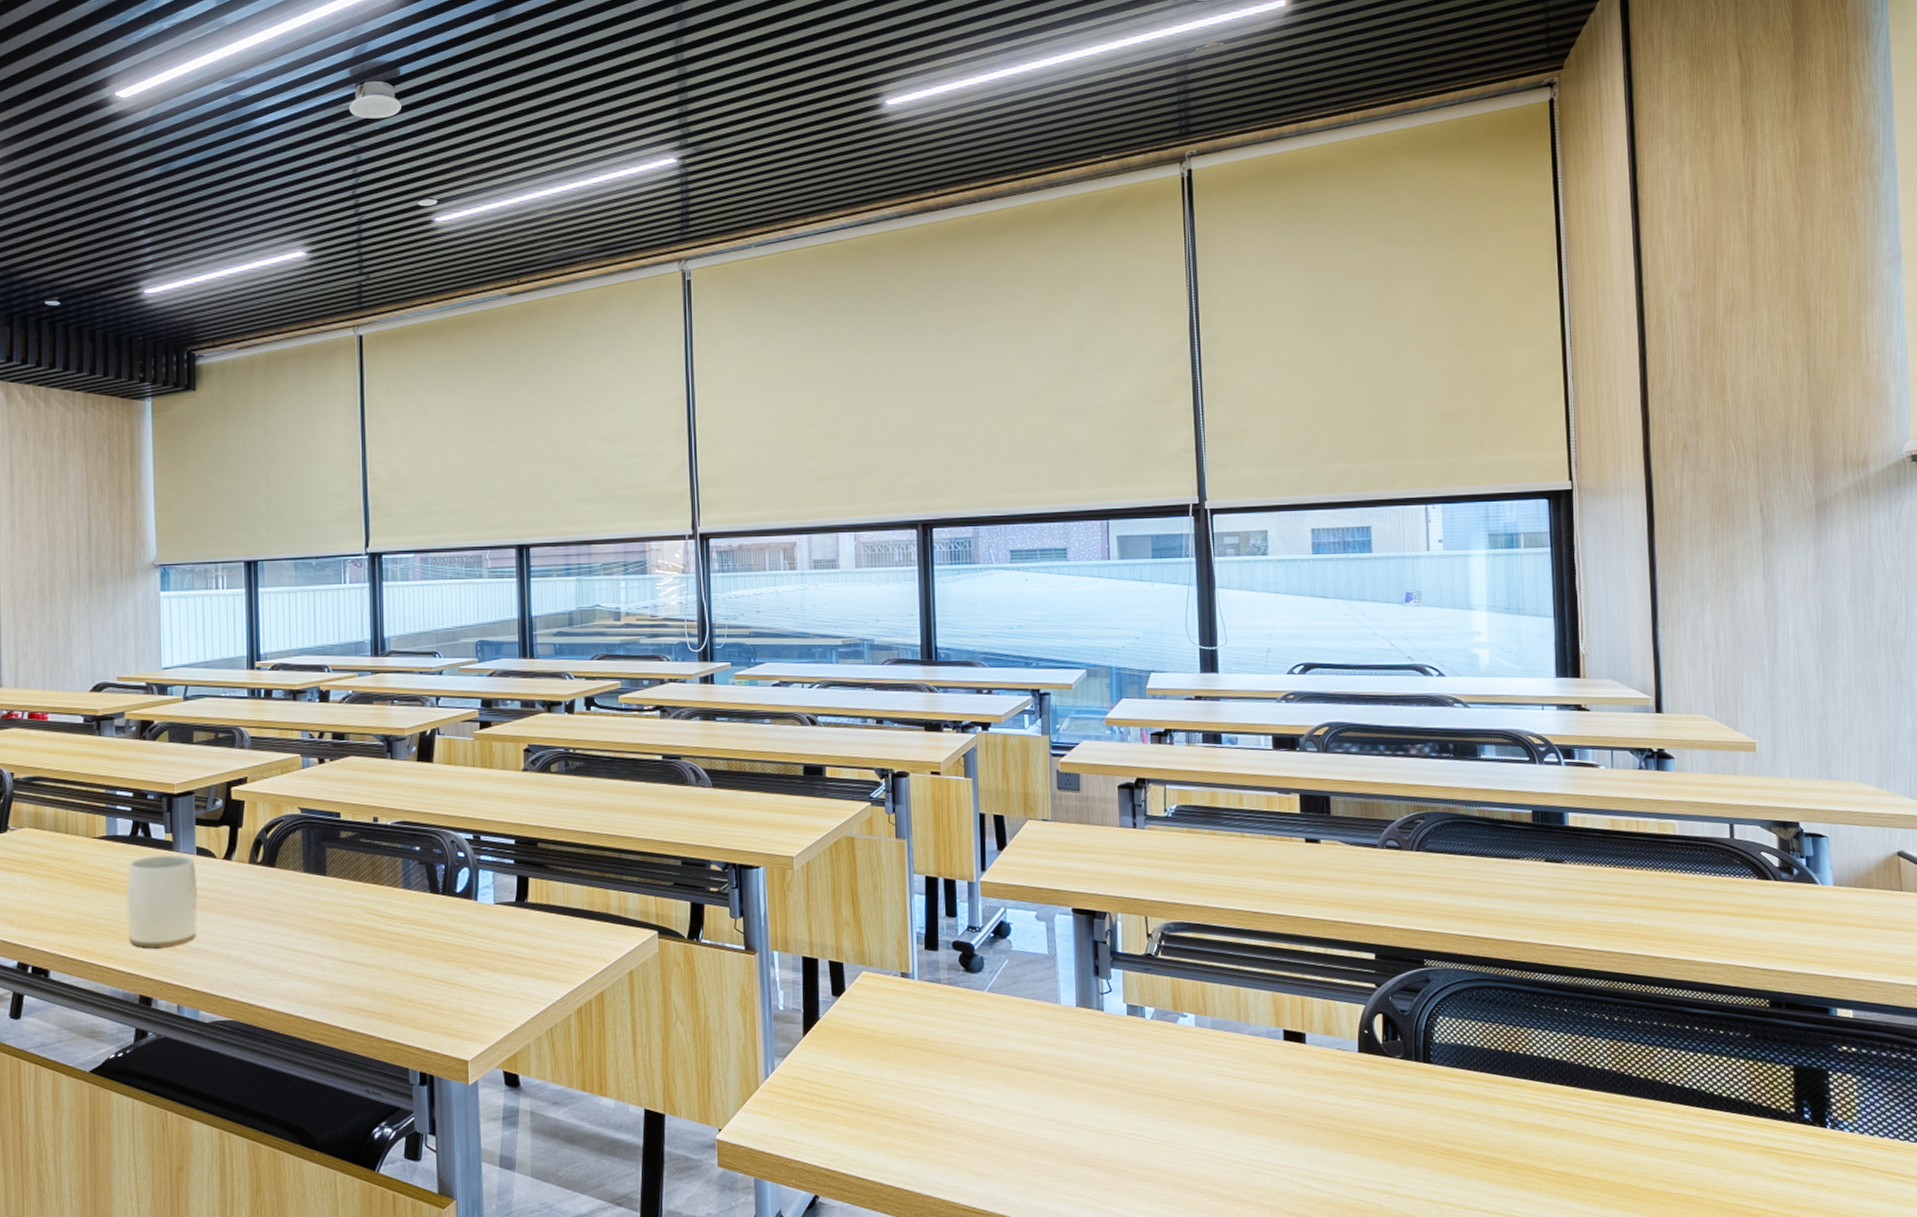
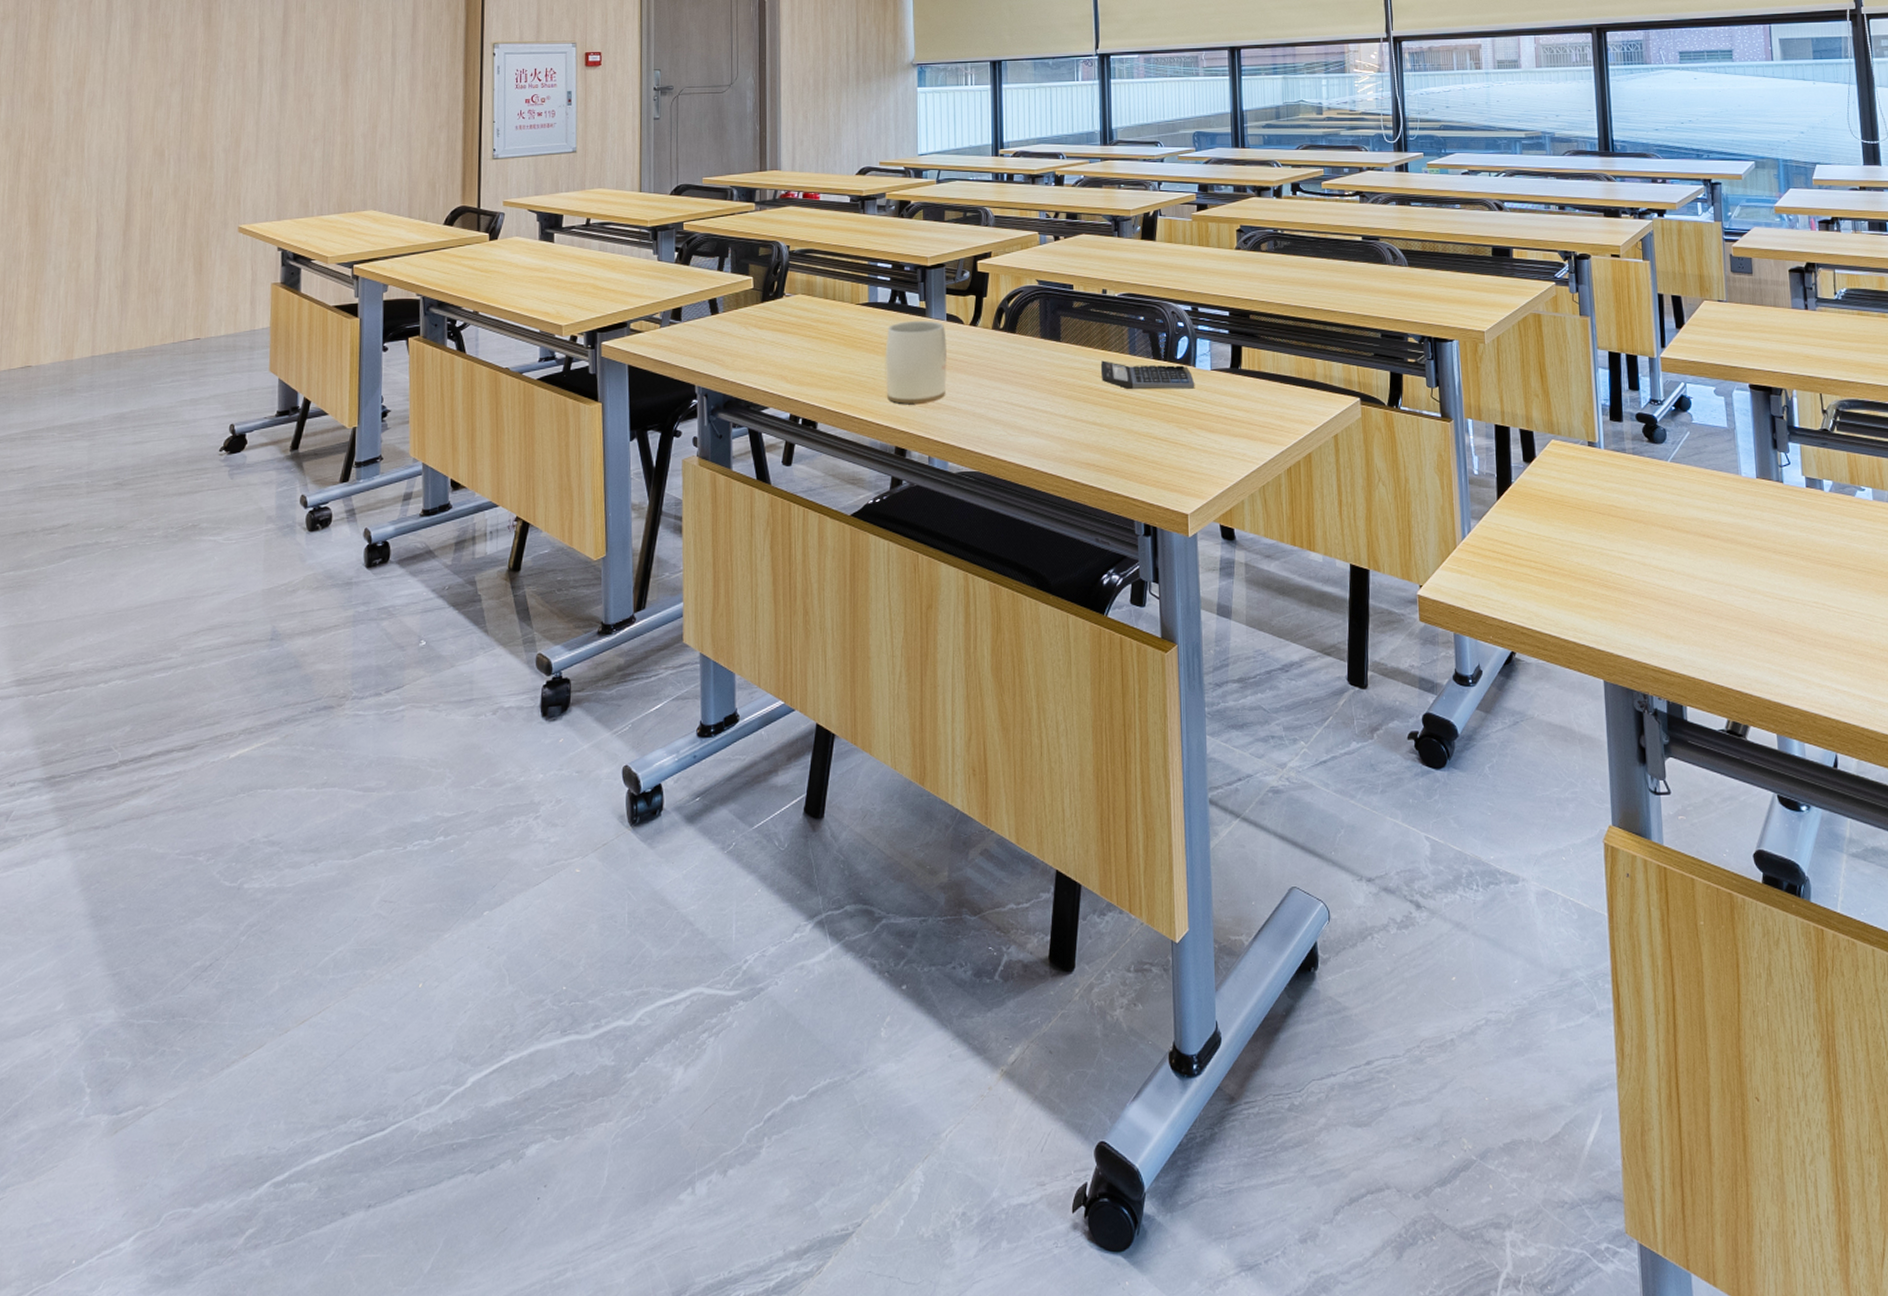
calculator: none [371,895,477,928] -> present [1100,360,1195,390]

